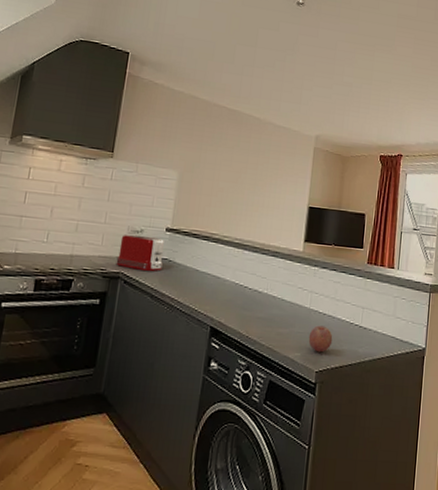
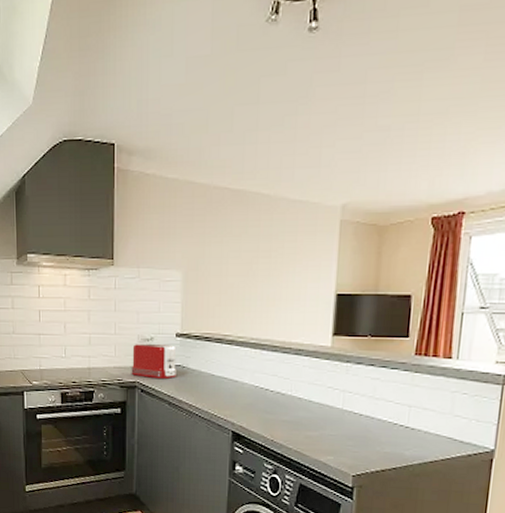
fruit: present [308,325,333,353] -> none [342,427,372,456]

